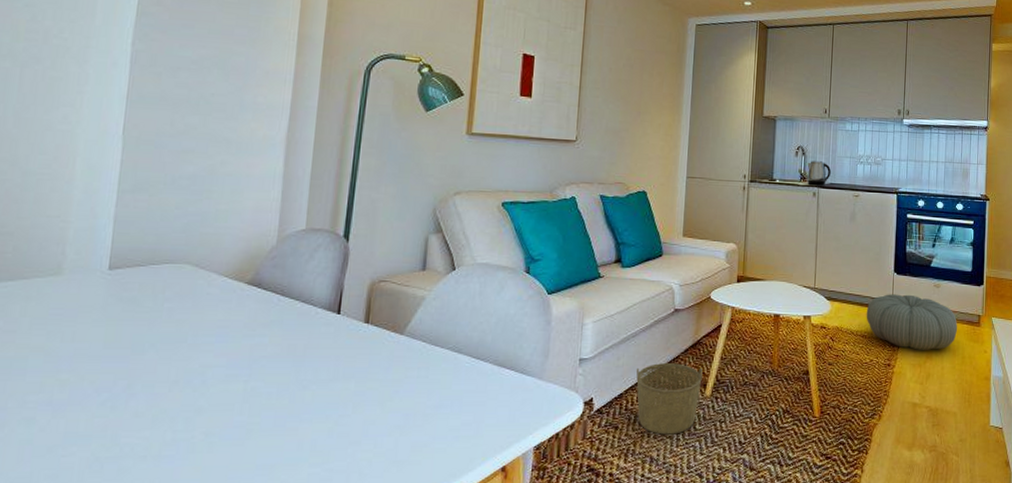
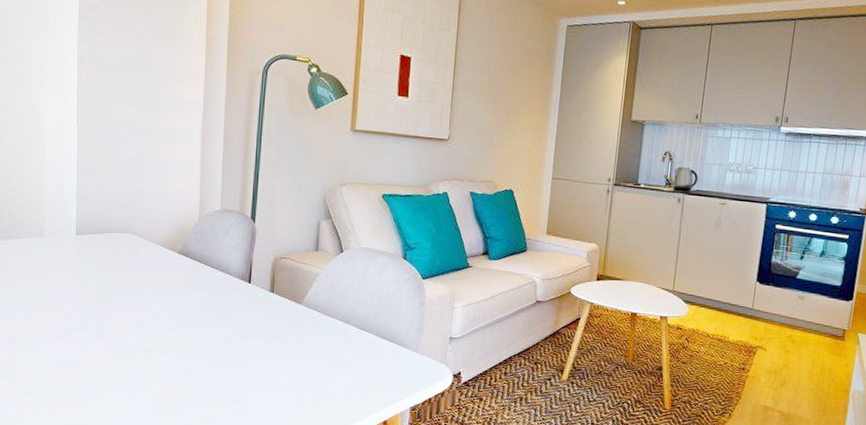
basket: present [636,363,703,435] -> none [499,347,561,411]
pouf: present [866,294,957,350] -> none [723,302,820,359]

